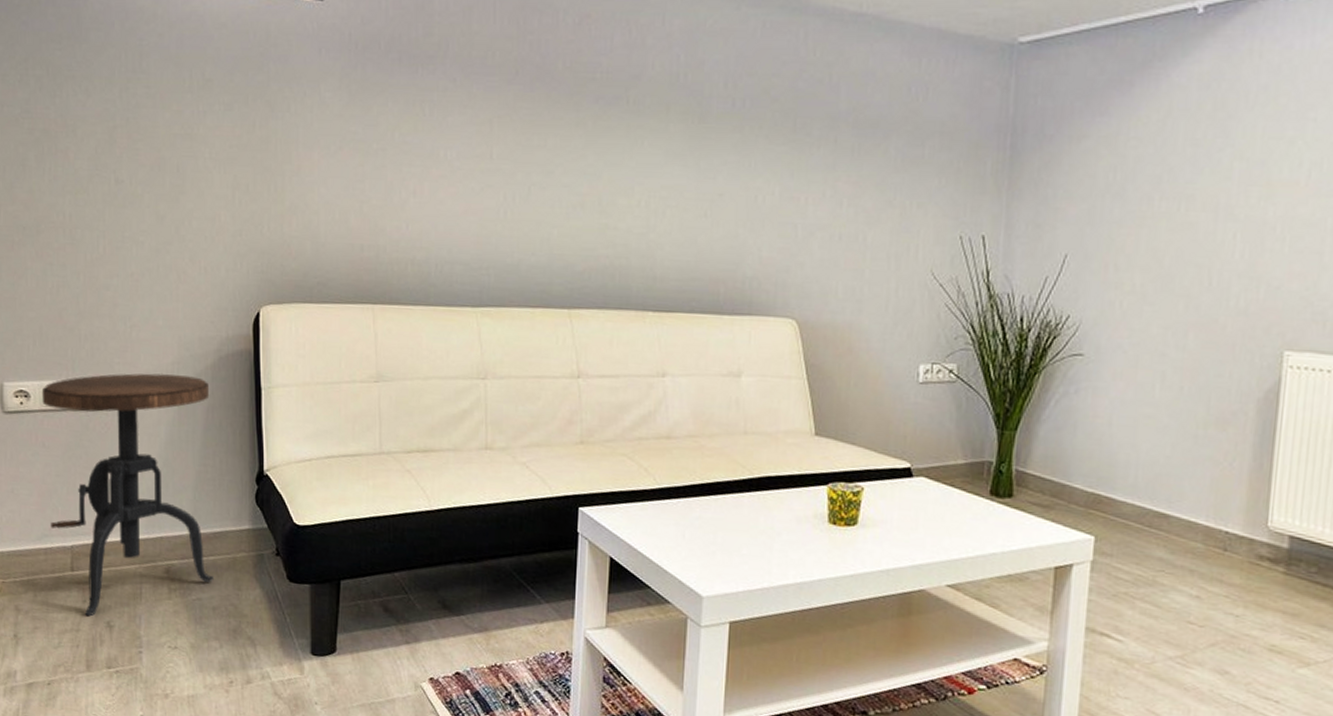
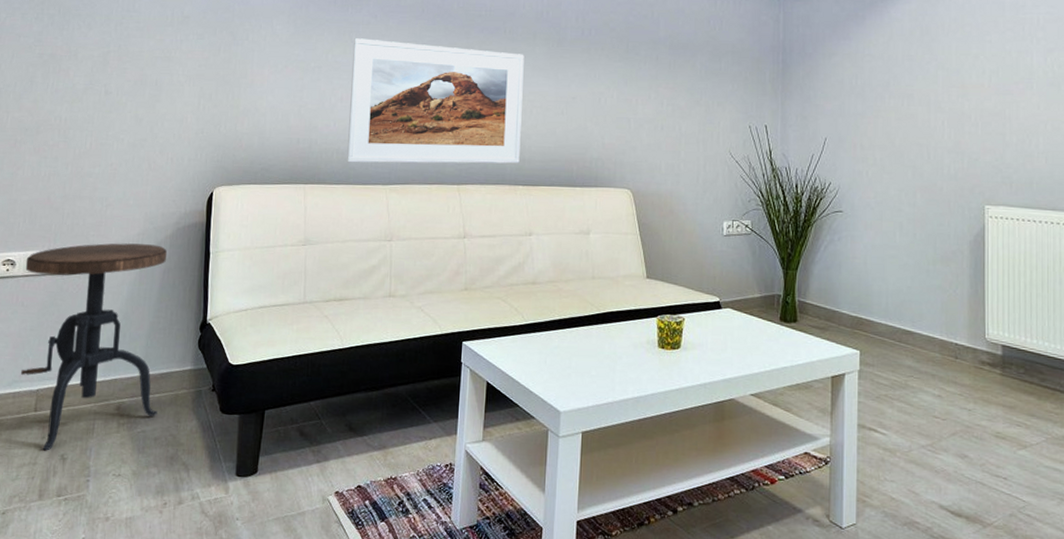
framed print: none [425,110,654,283] -> present [347,38,524,164]

